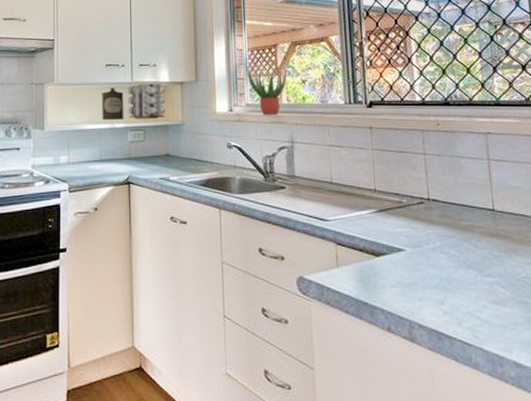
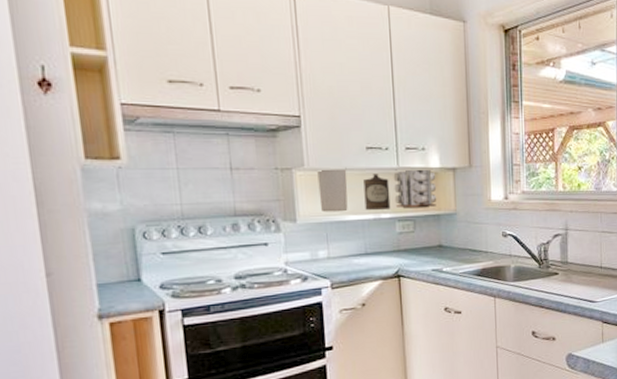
canister: none [64,82,89,122] -> present [317,167,348,212]
potted plant: present [247,65,287,116] -> none [524,150,563,203]

